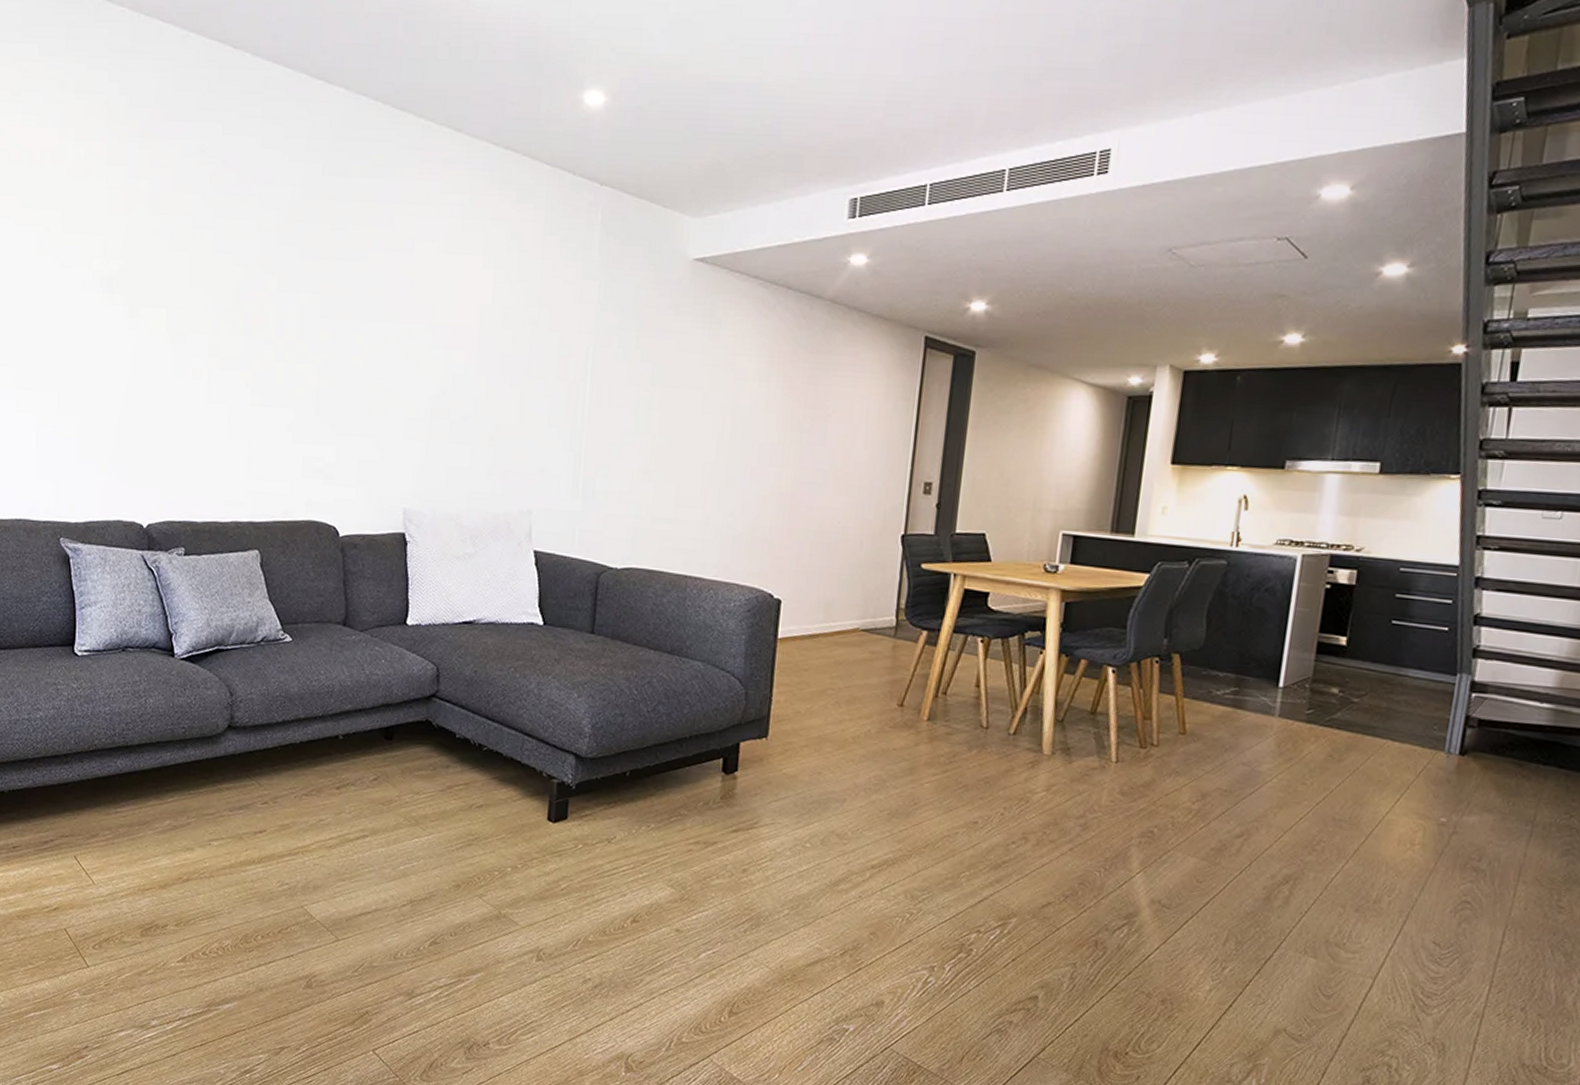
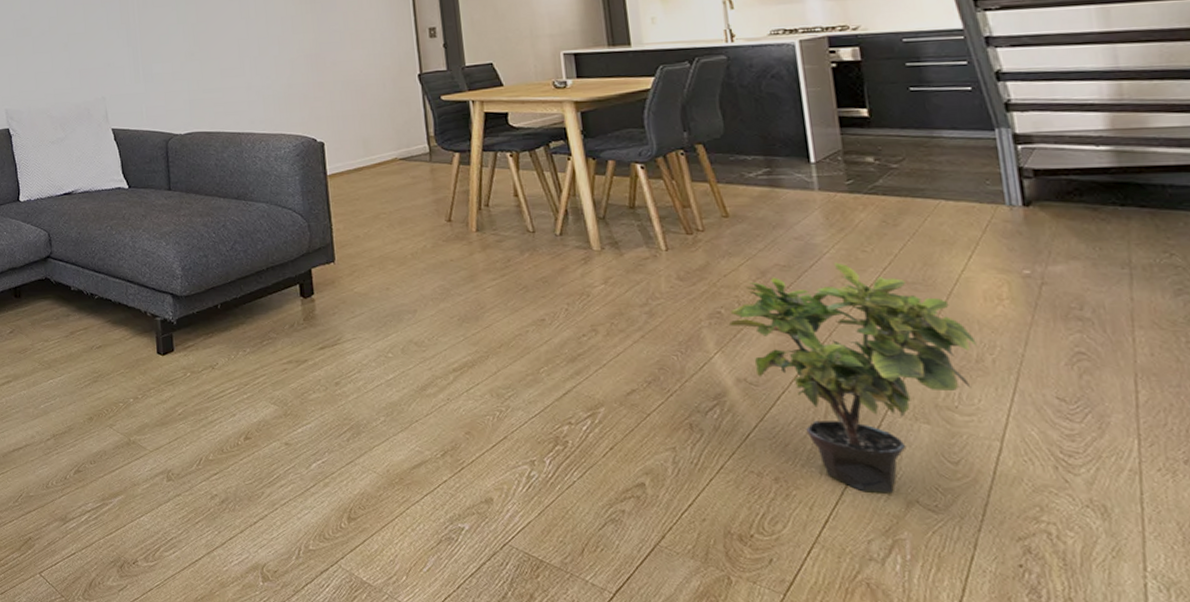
potted plant: none [1157,792,1380,1021] -> present [728,262,977,494]

